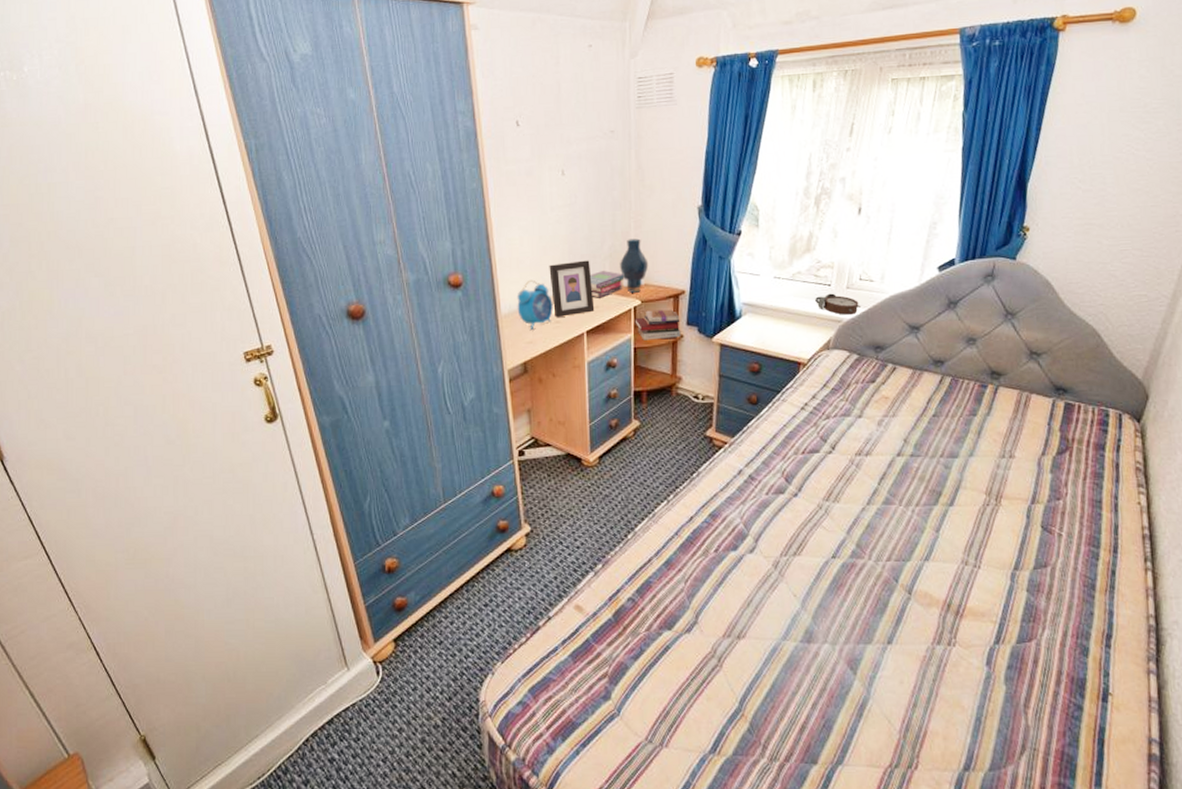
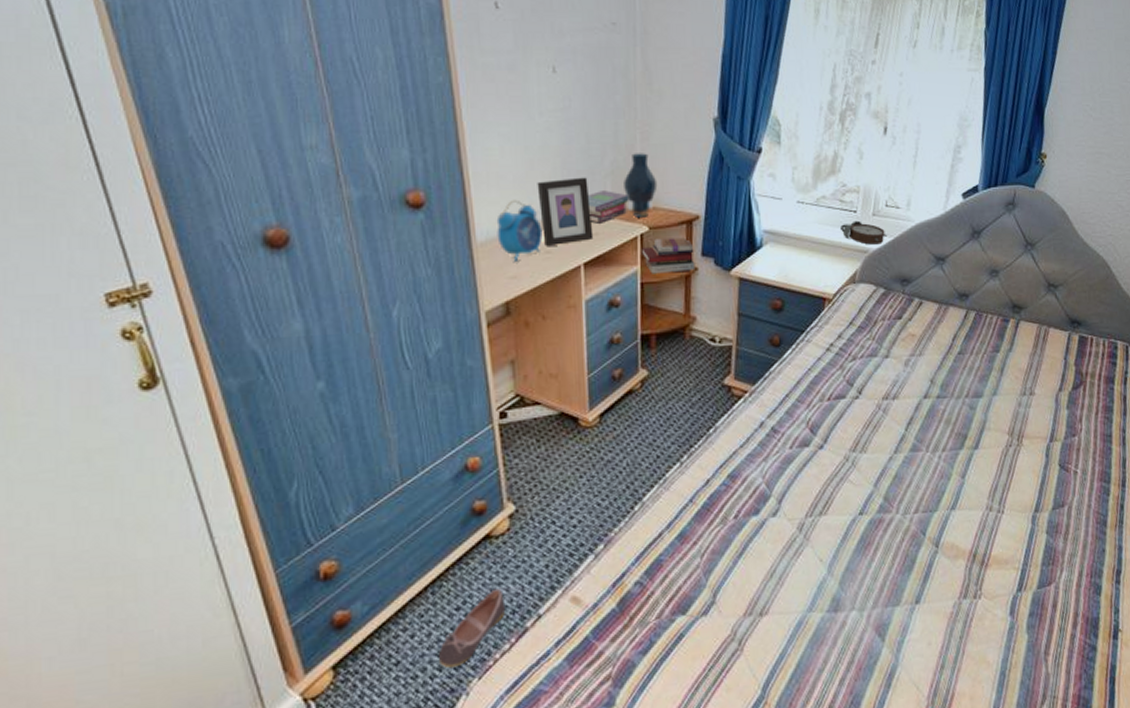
shoe: none [470,592,523,652] -> present [438,588,506,669]

